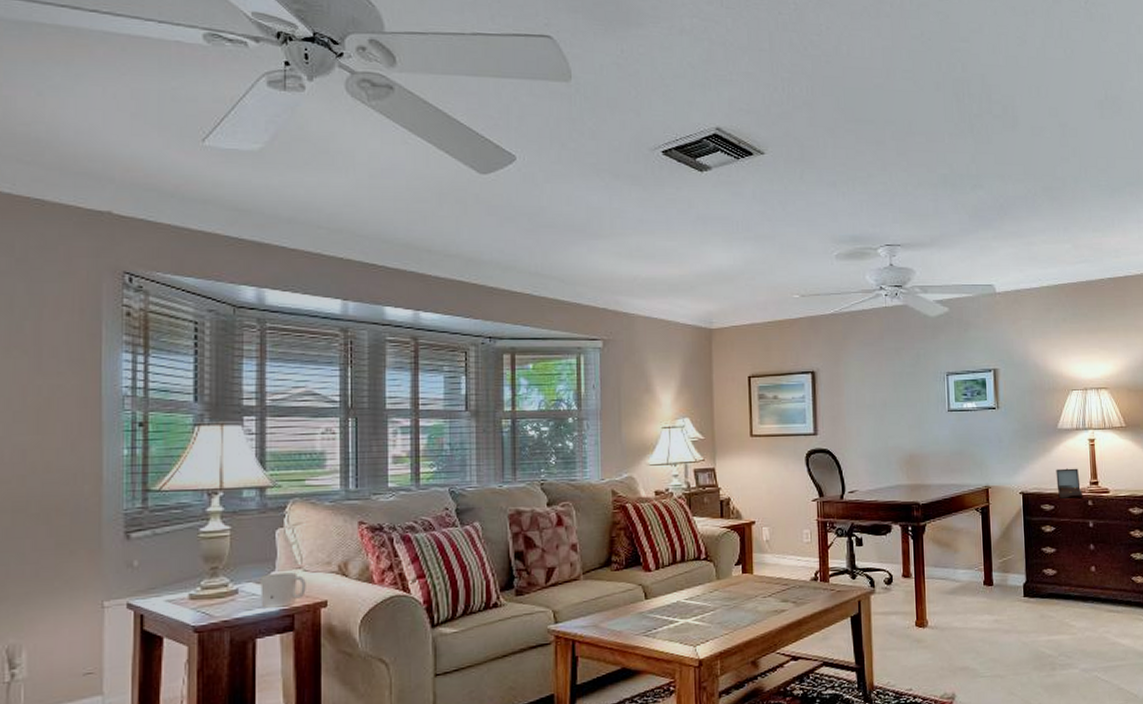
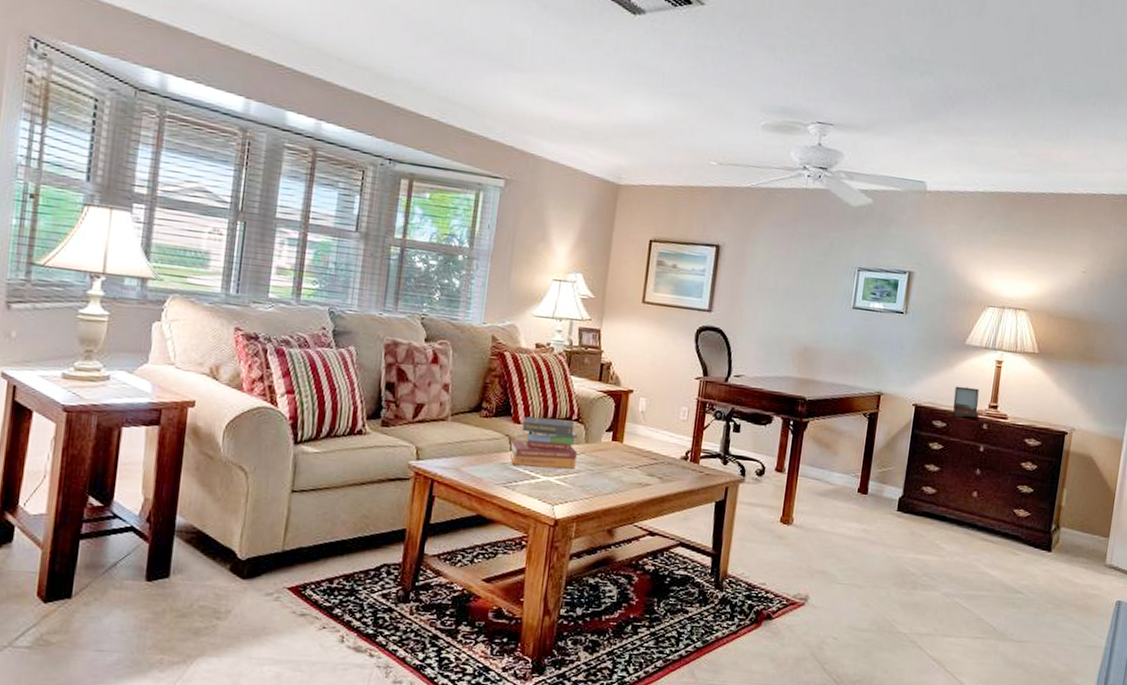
mug: present [260,572,306,608] -> none [130,365,177,401]
books: none [644,560,711,613] -> present [510,416,578,469]

